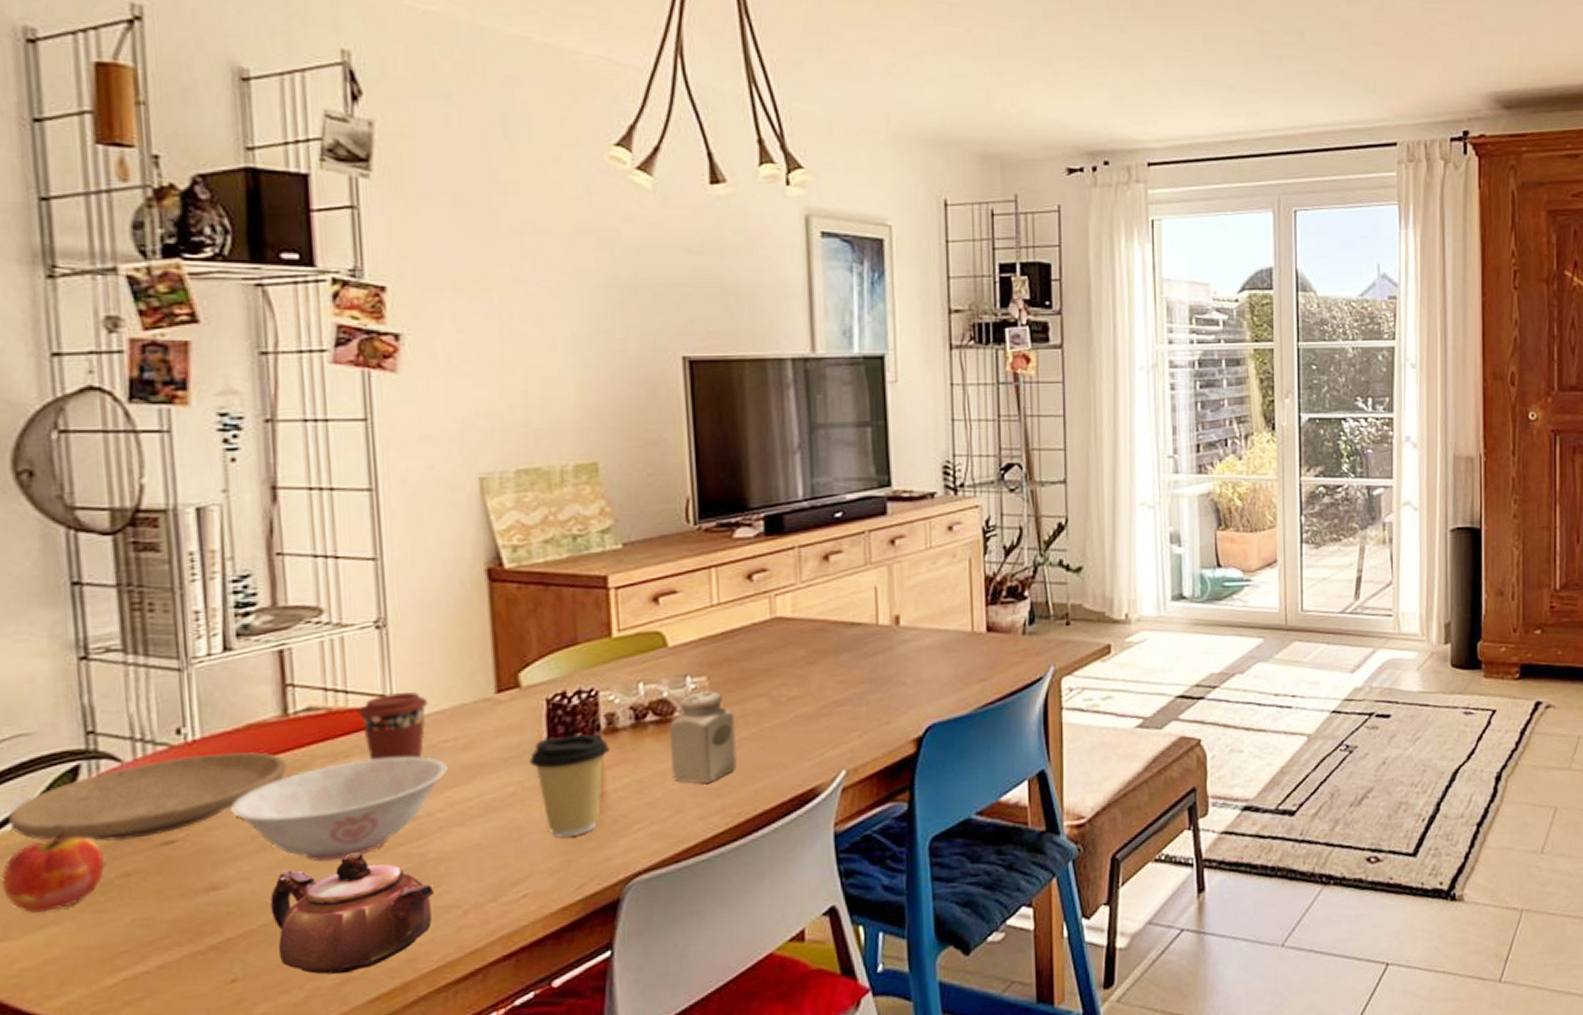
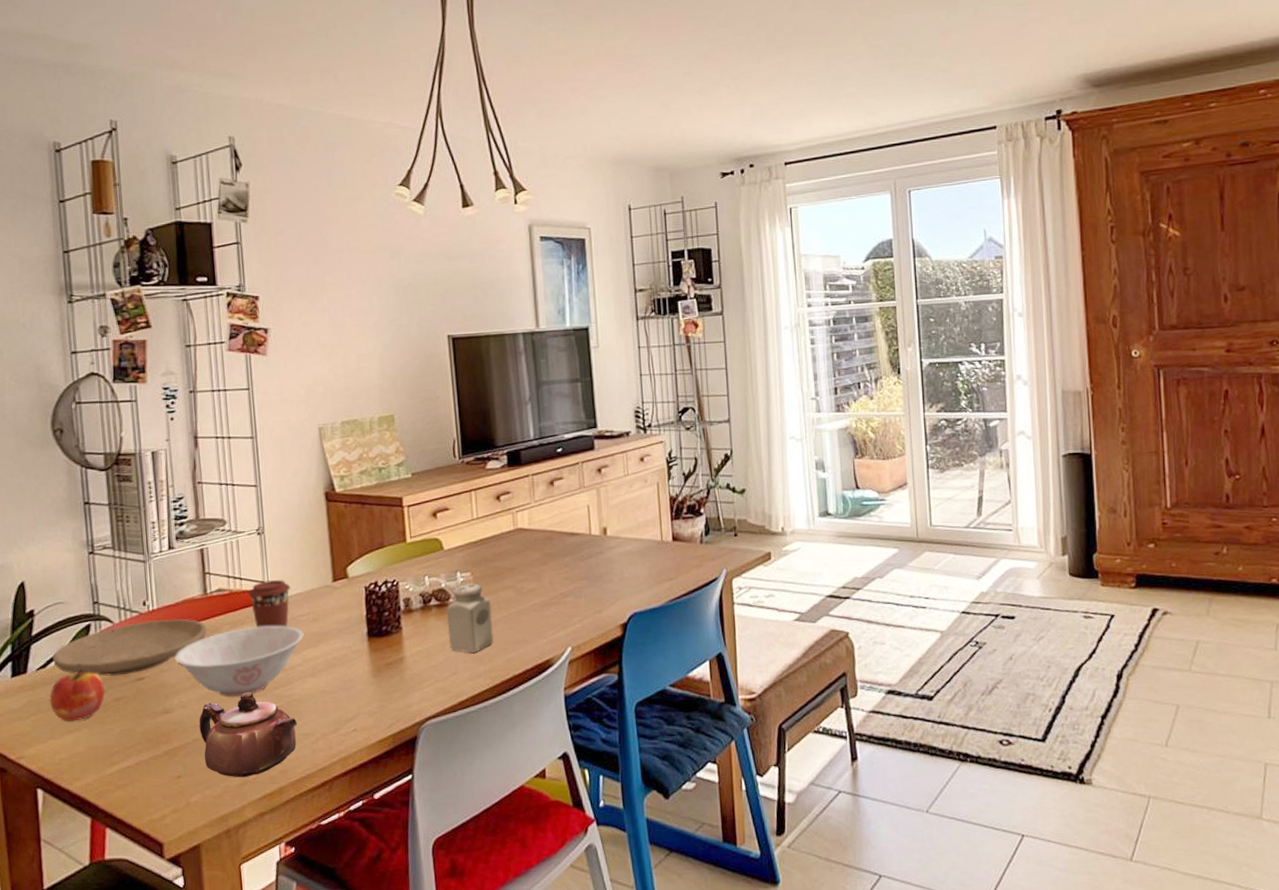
coffee cup: present [528,734,611,837] -> none [354,613,408,688]

